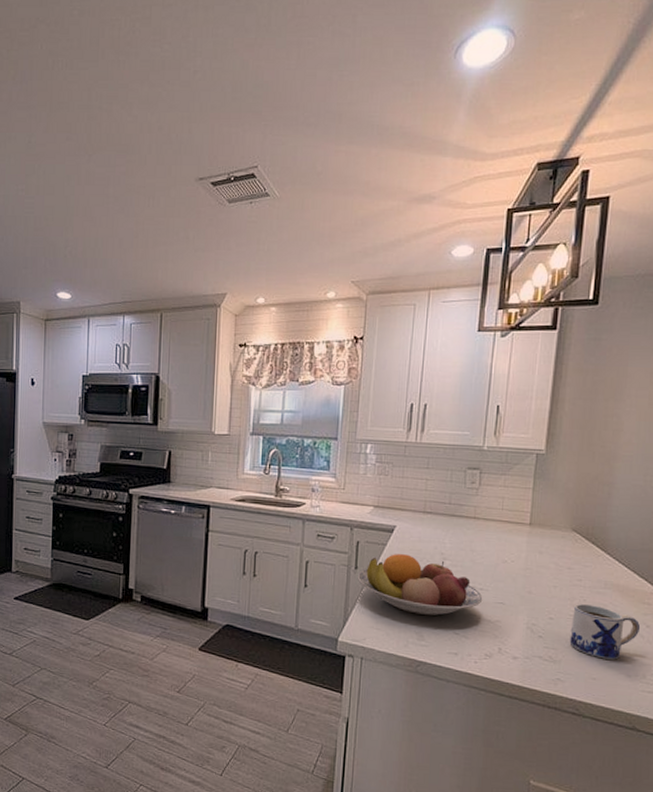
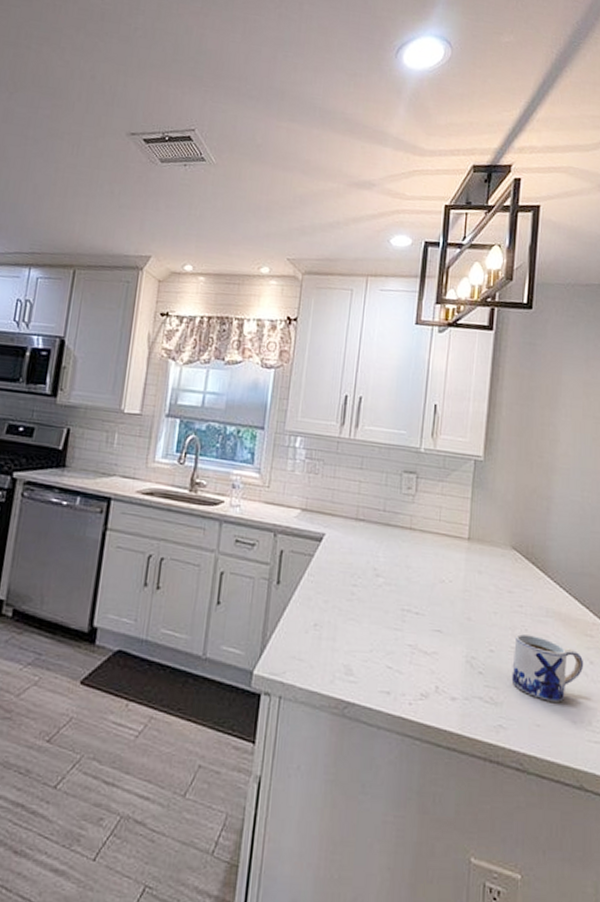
fruit bowl: present [357,554,483,616] -> none [279,567,419,645]

